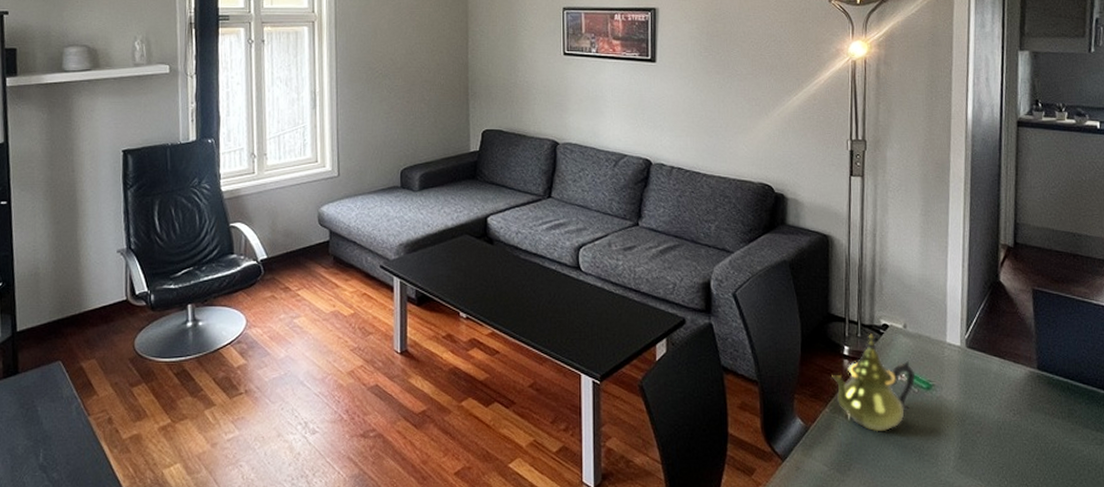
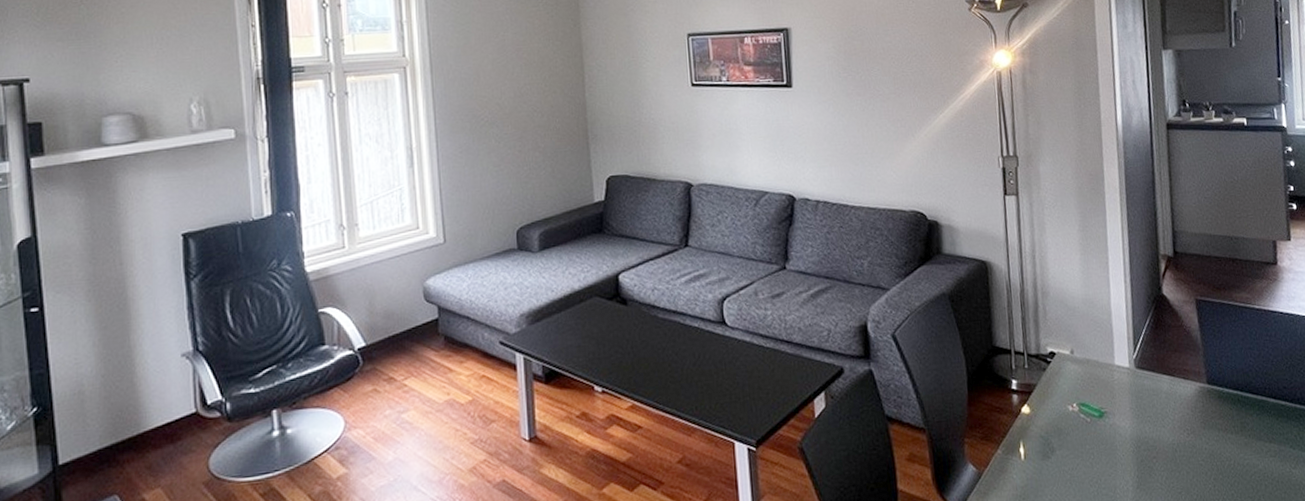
teapot: present [832,334,916,432] -> none [1001,363,1087,470]

